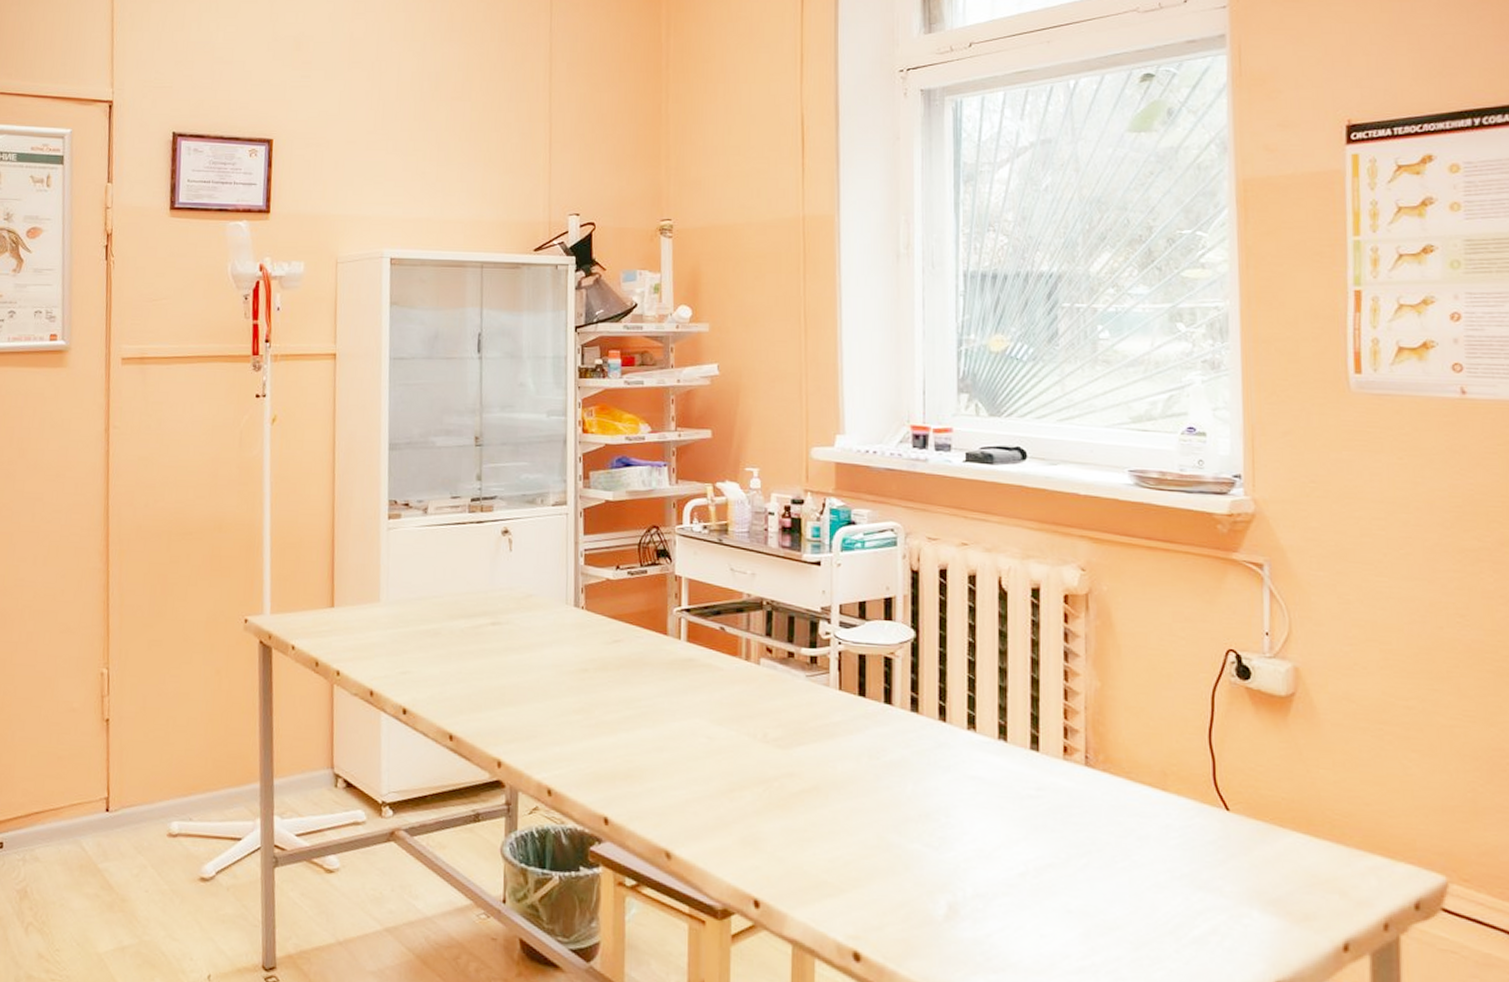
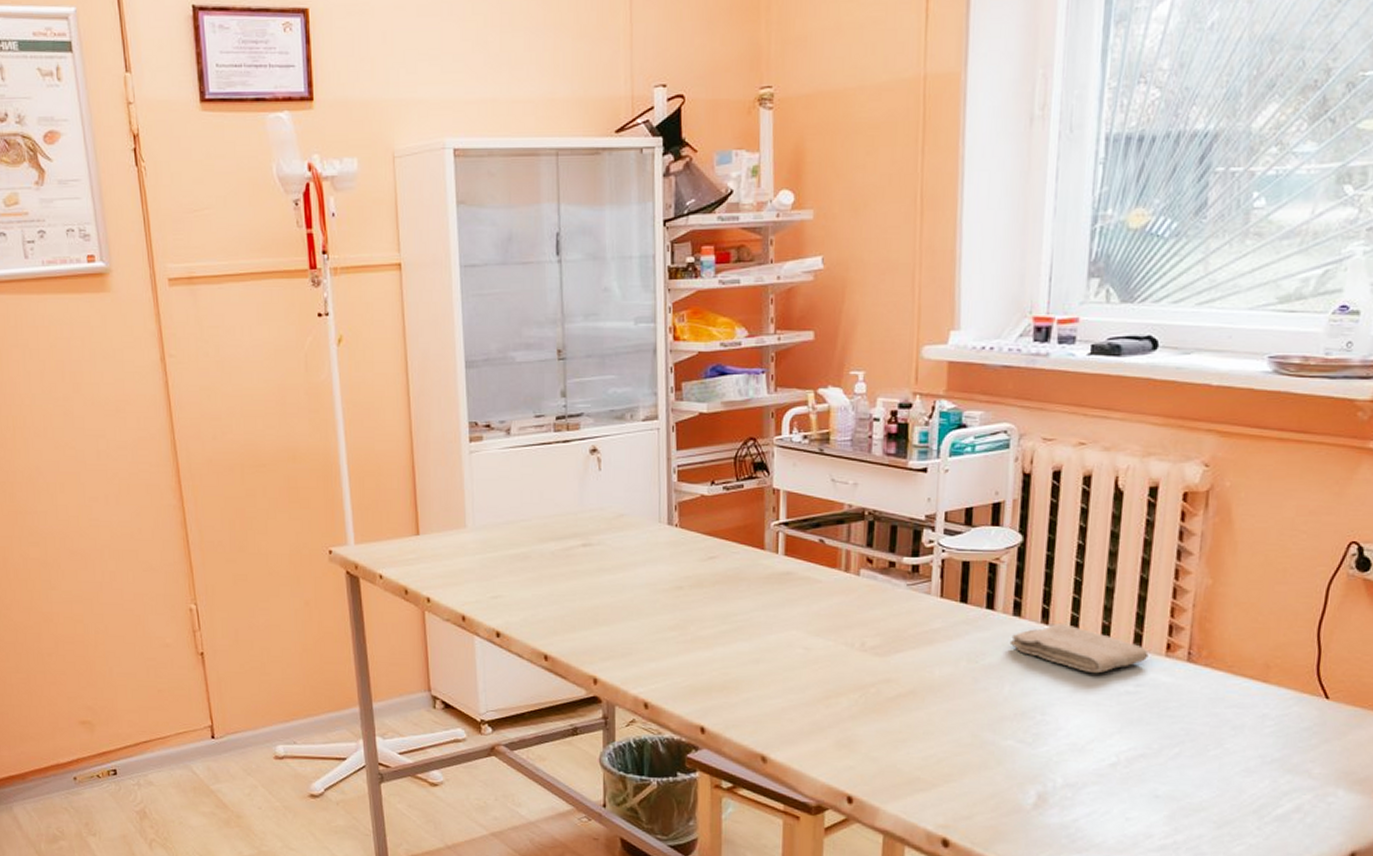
washcloth: none [909,721,1047,775] -> present [1009,624,1149,674]

